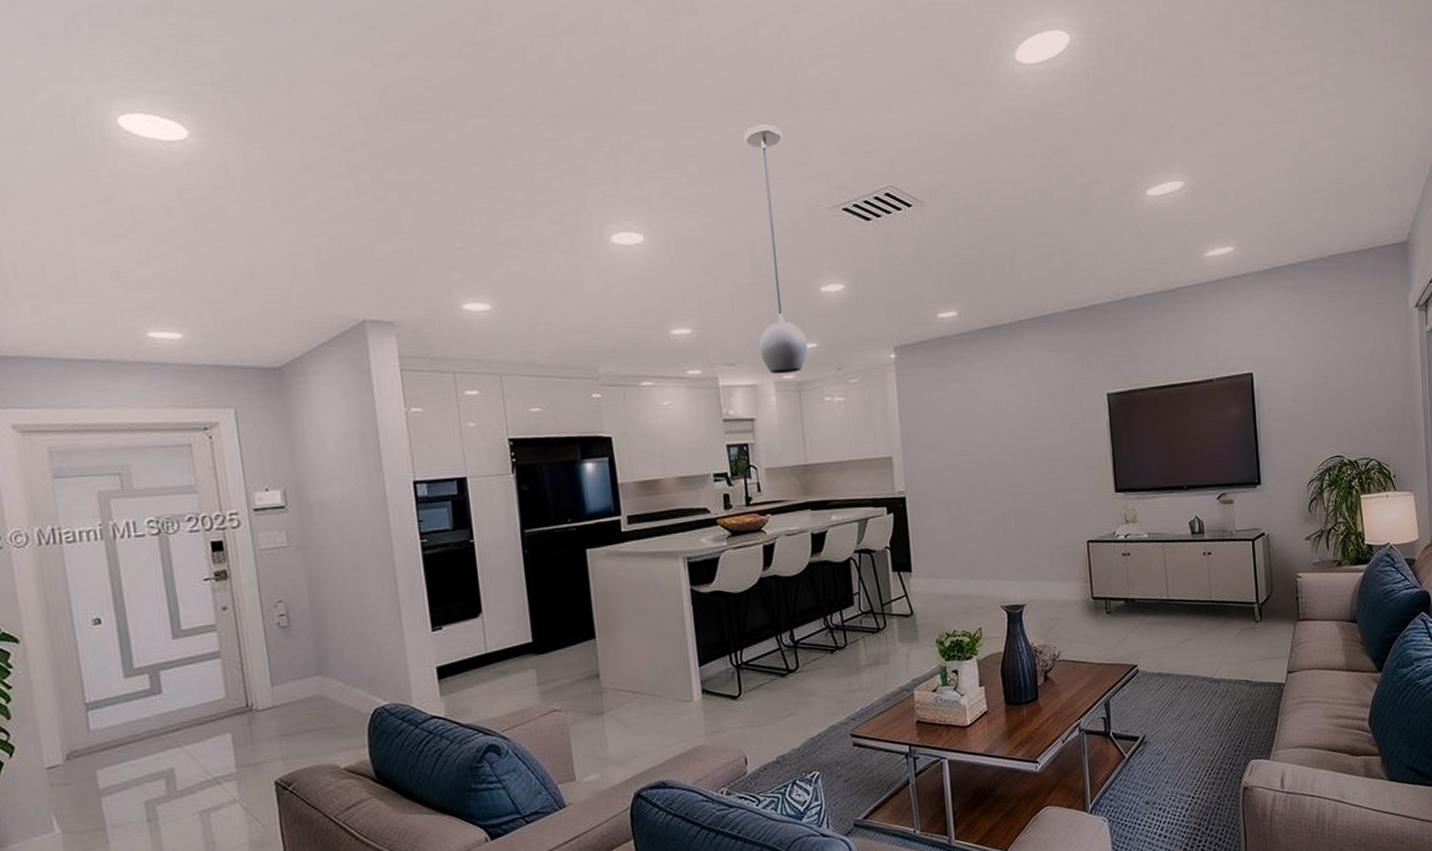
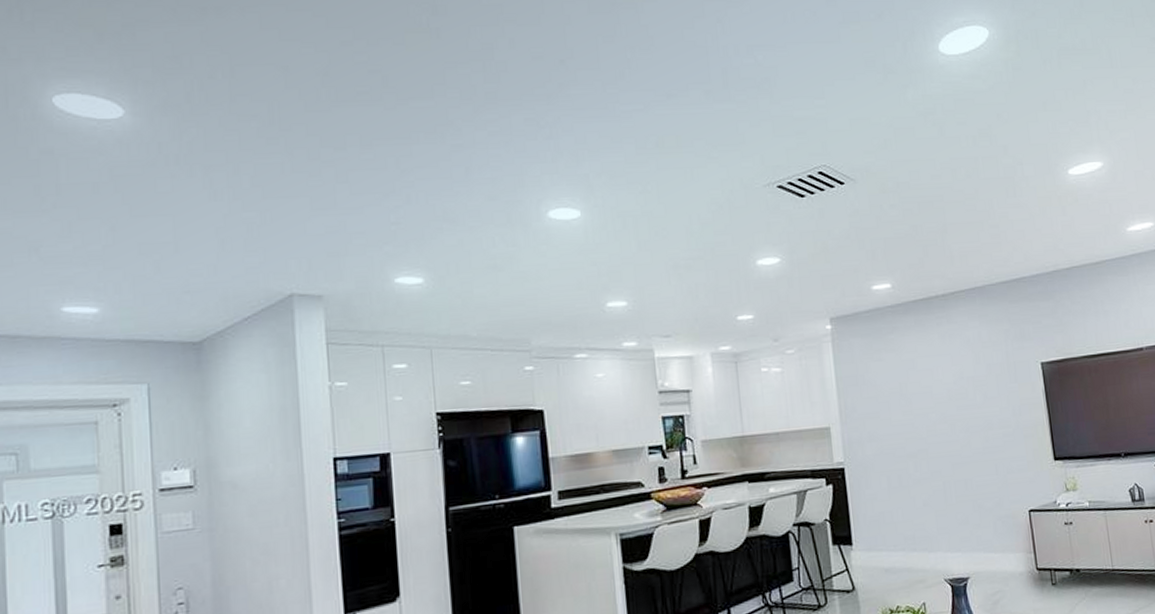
light fixture: present [744,125,808,375] -> none [681,108,744,346]

